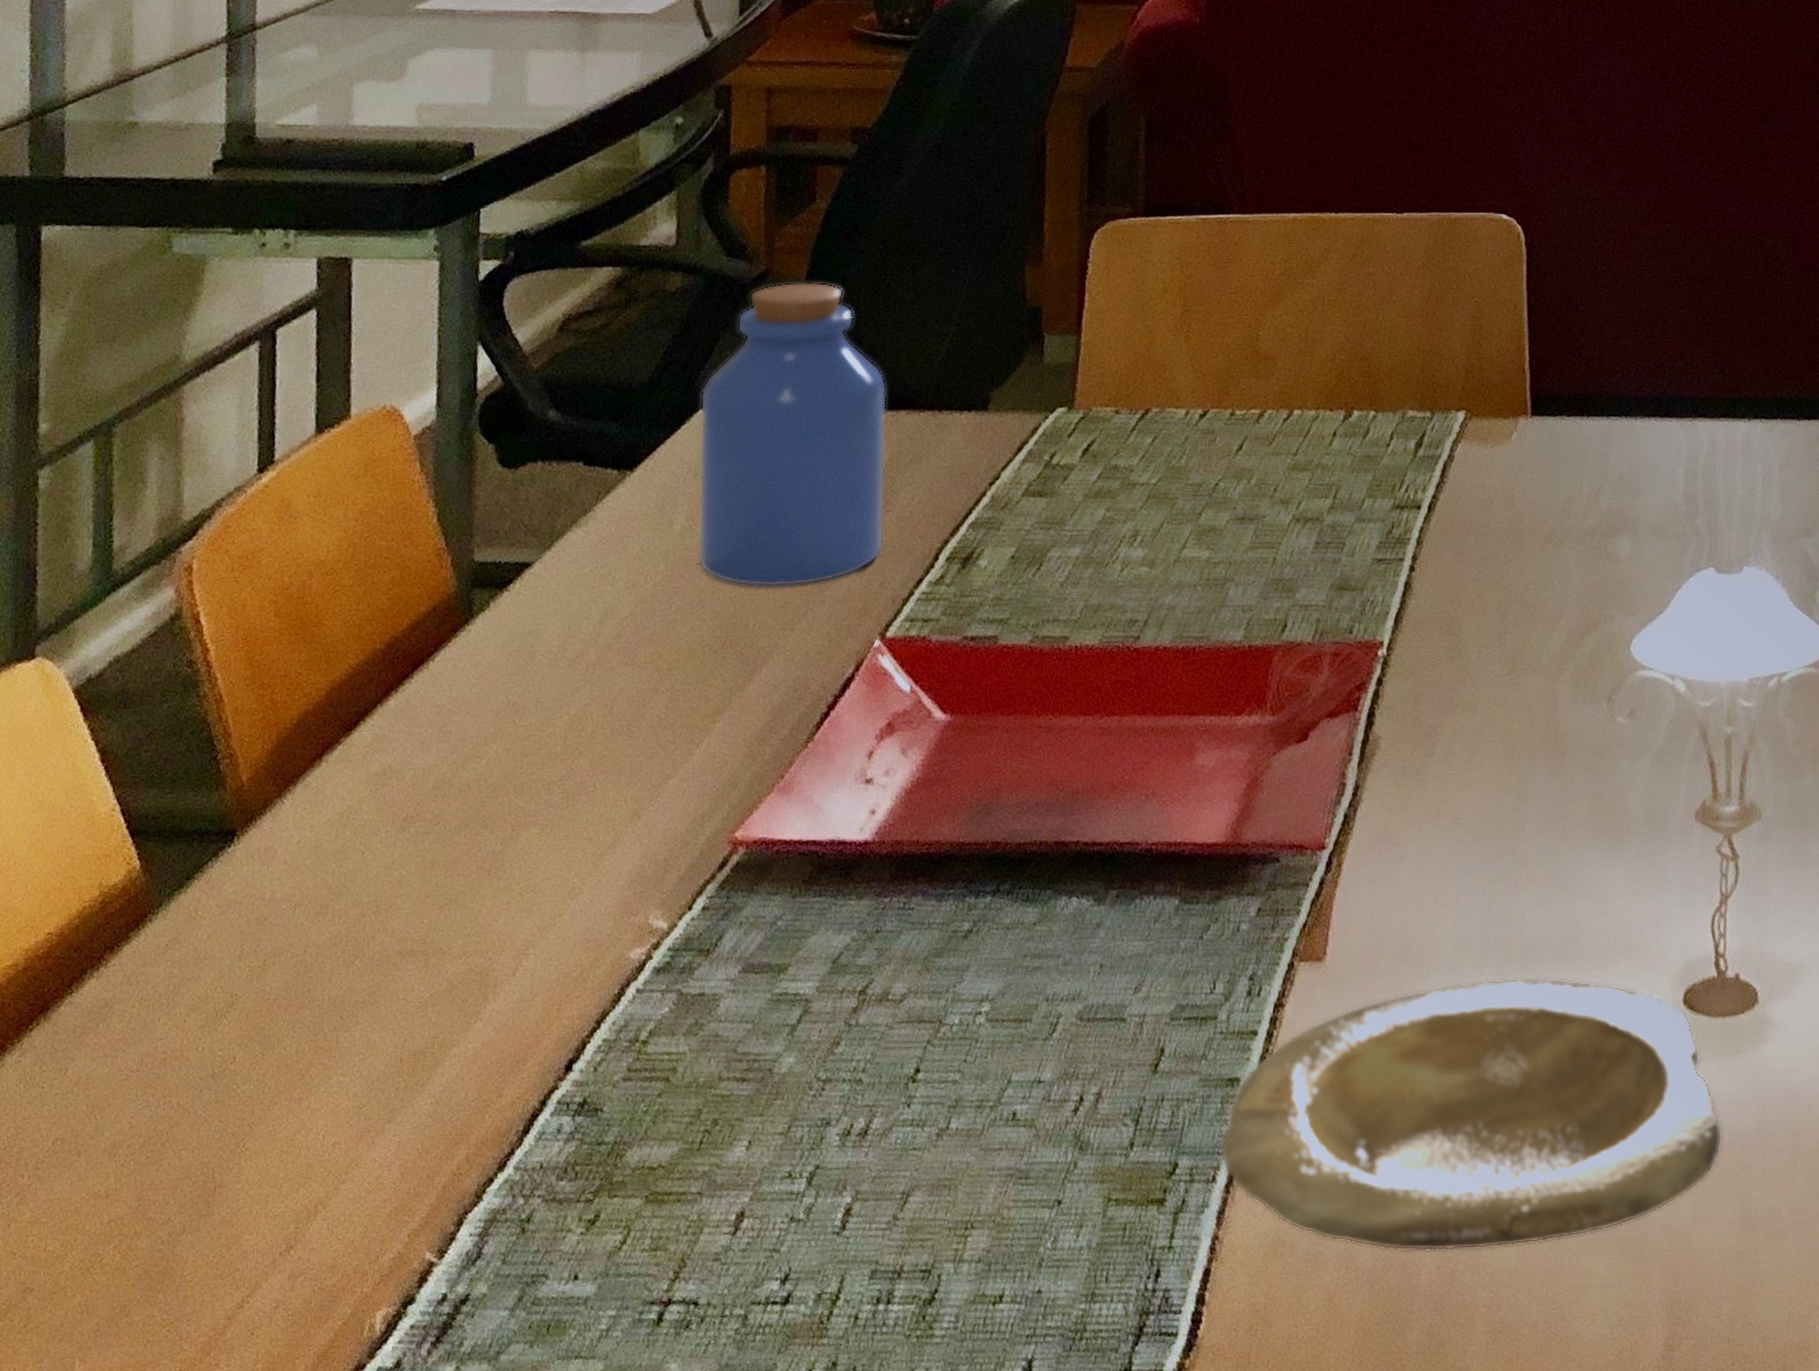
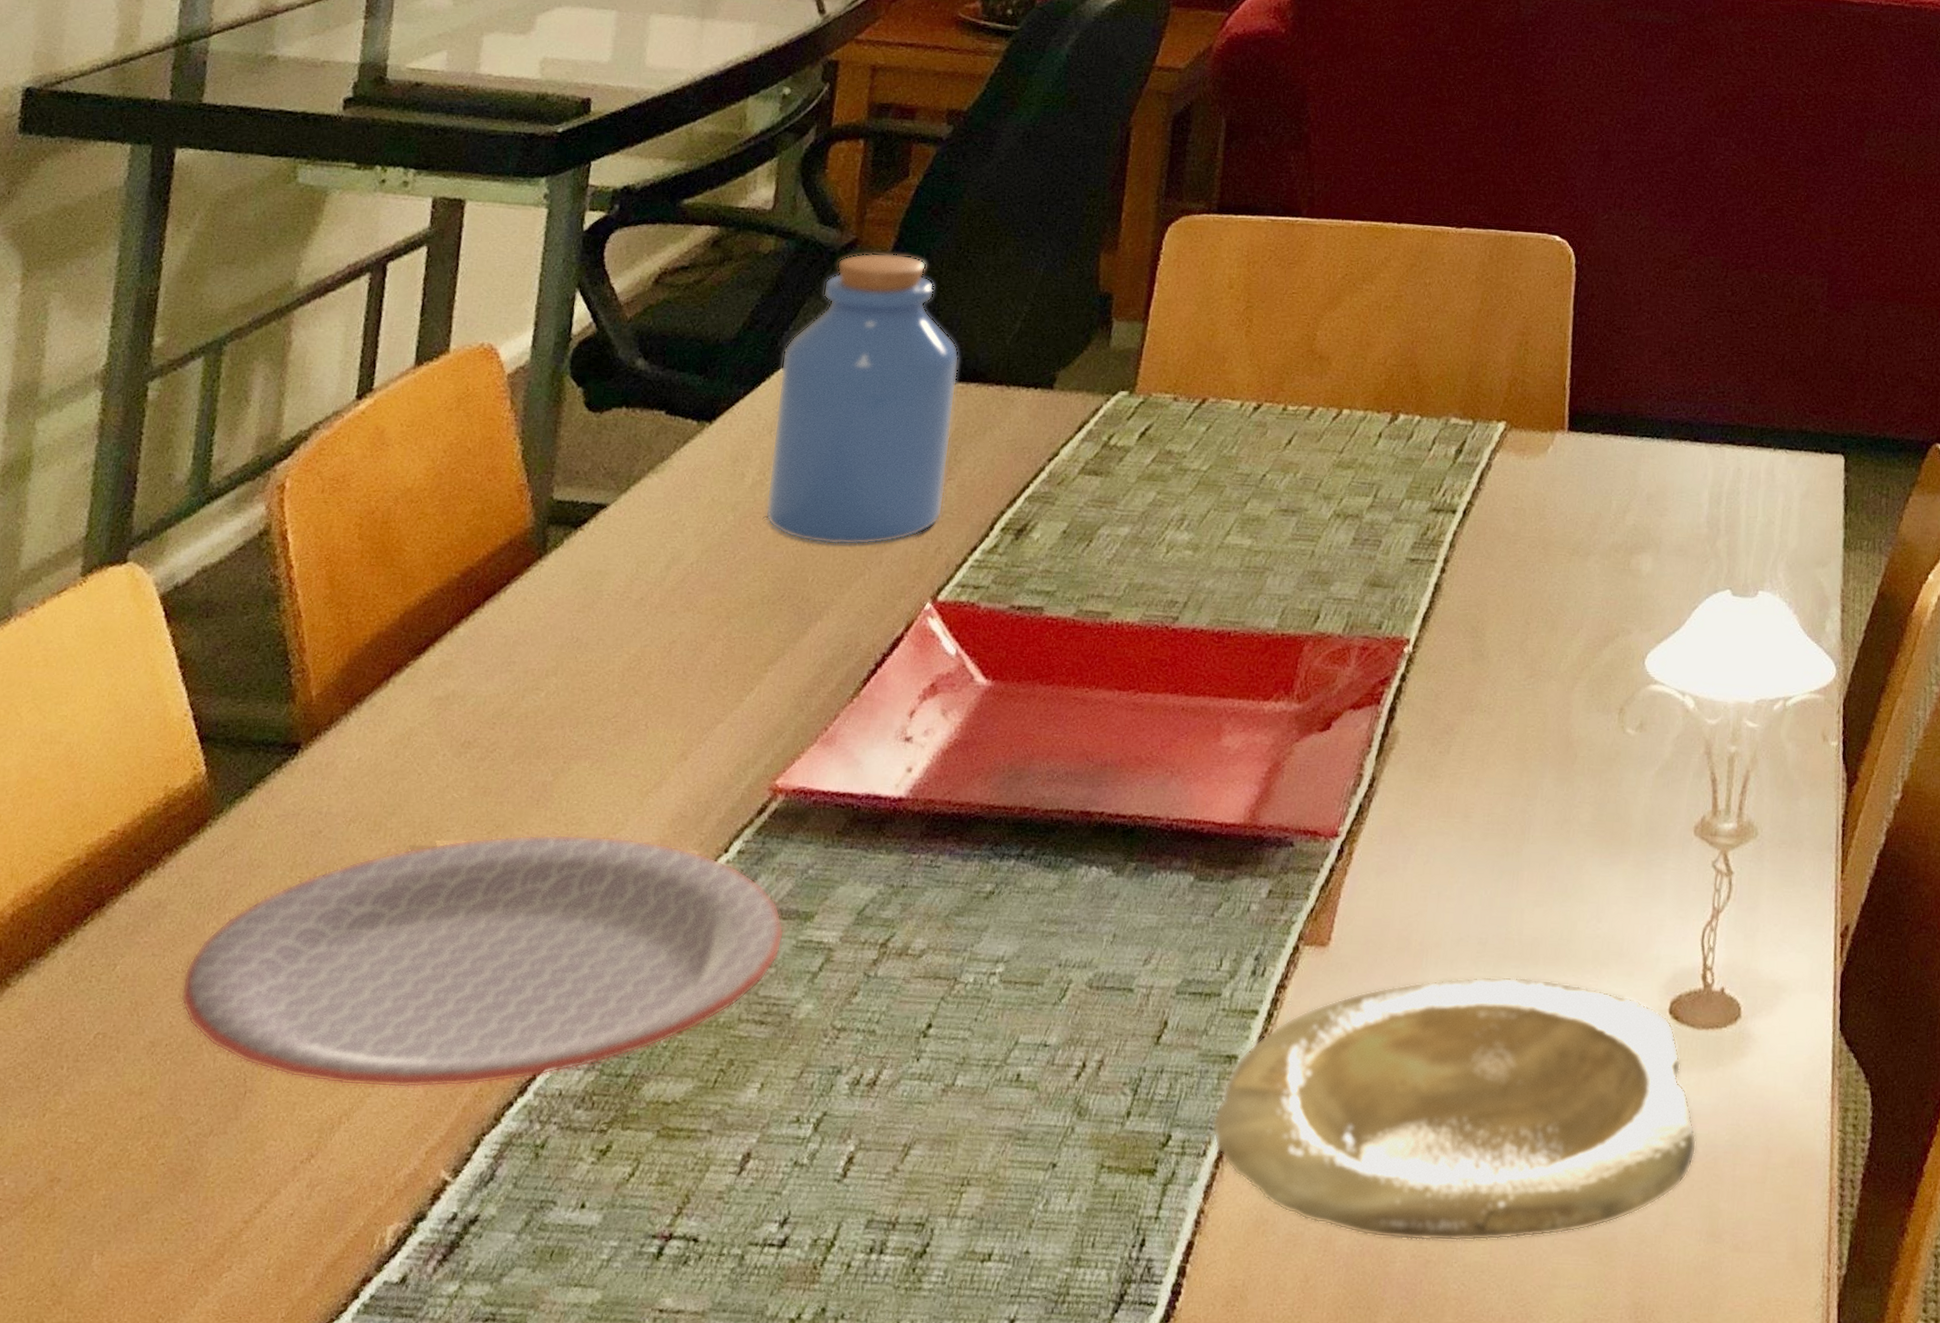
plate: none [138,902,759,1173] -> present [180,834,785,1089]

